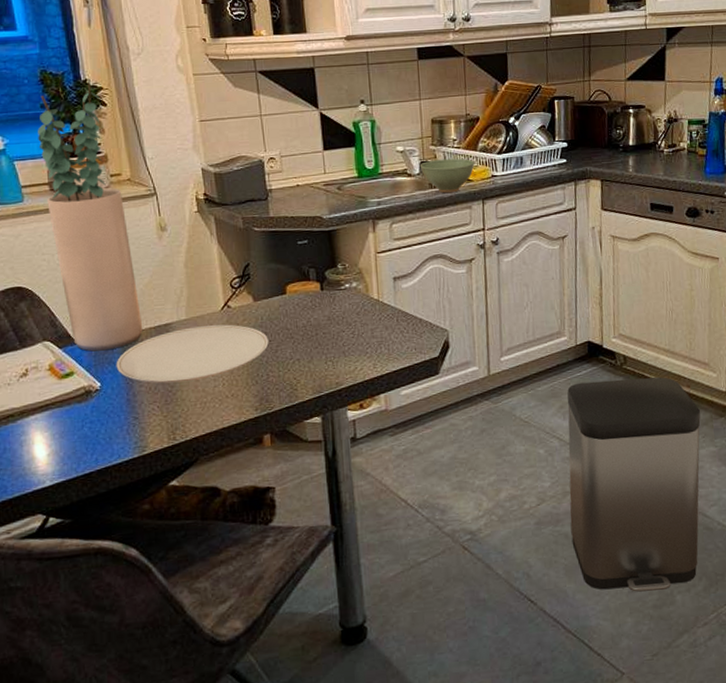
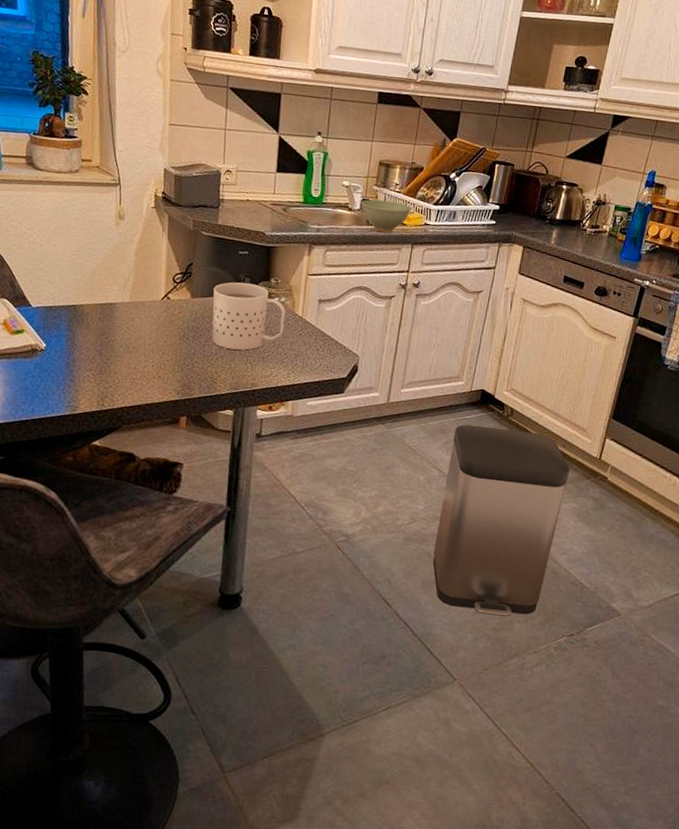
vase: present [38,78,143,352] -> none [22,66,91,317]
plate: present [116,324,269,384] -> none [61,310,199,358]
mug: none [276,274,362,350] -> present [211,282,286,351]

